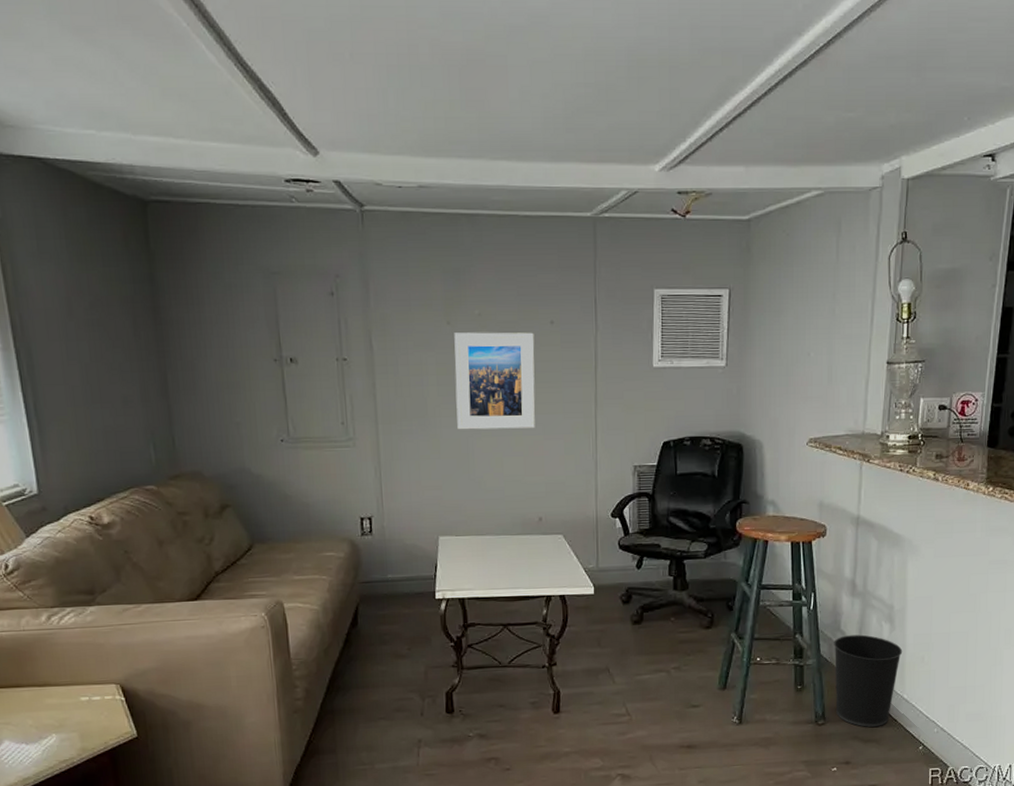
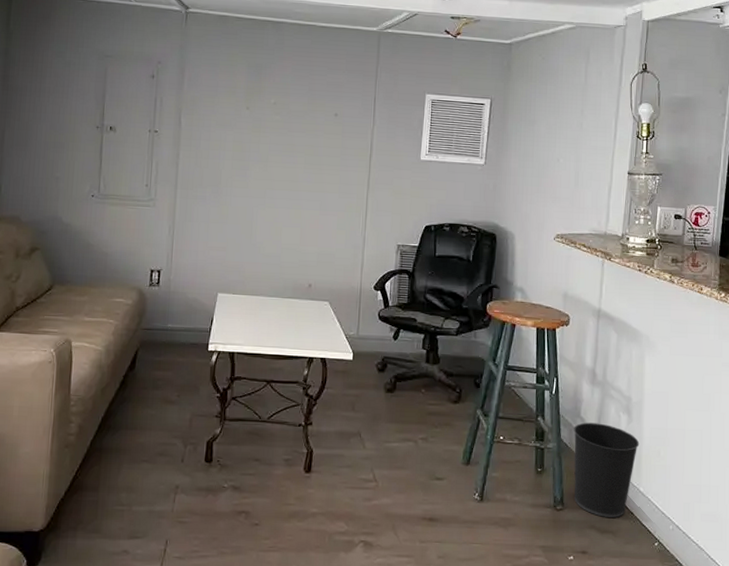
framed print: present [454,332,536,430] -> none [245,117,320,204]

